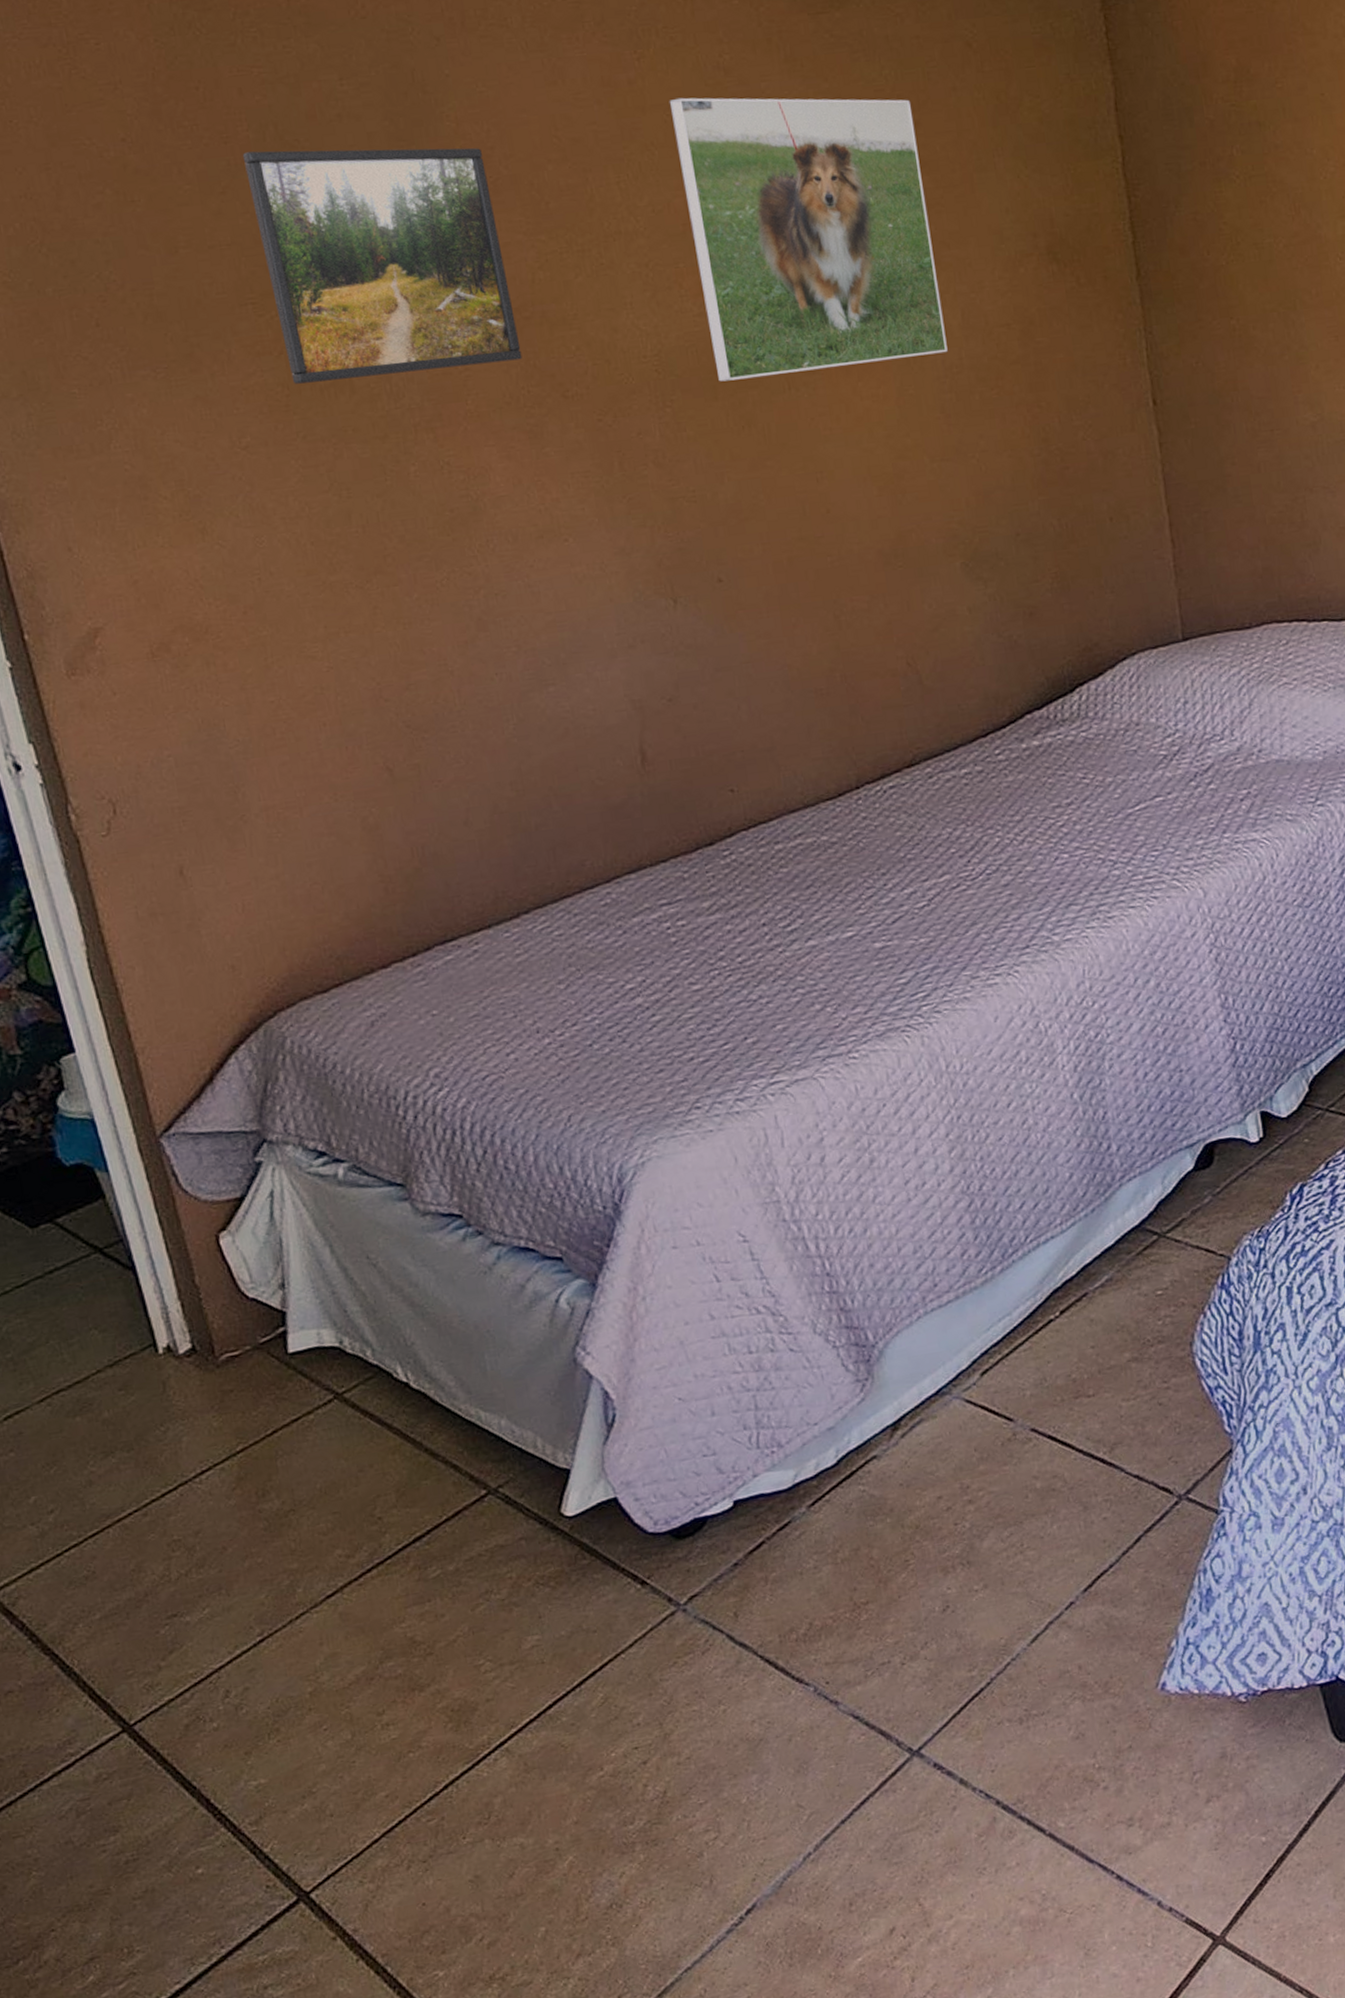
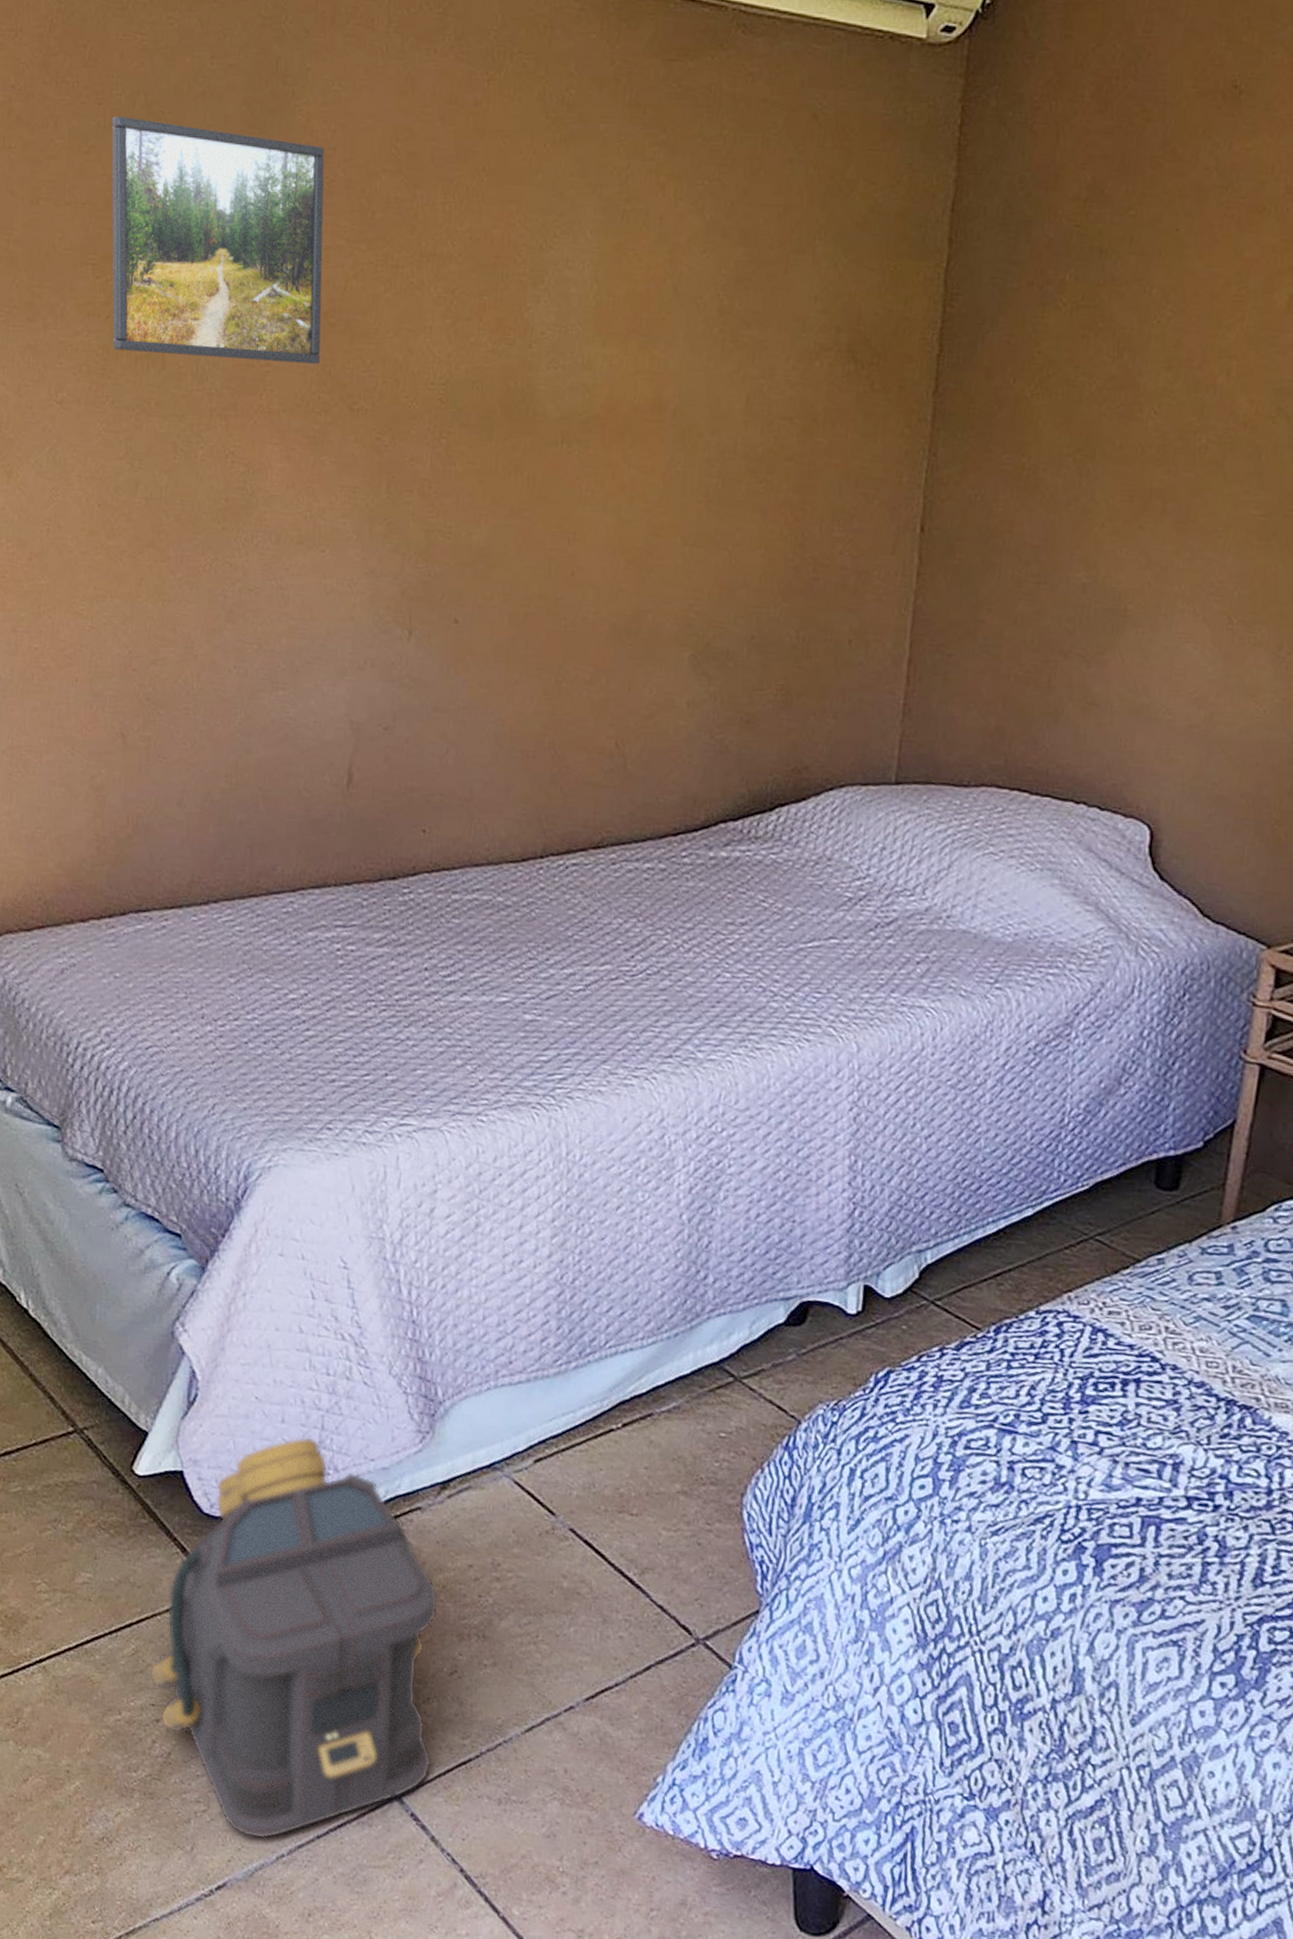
backpack: none [625,1421,944,1849] -> present [149,1436,439,1840]
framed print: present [669,97,948,382] -> none [496,126,743,436]

